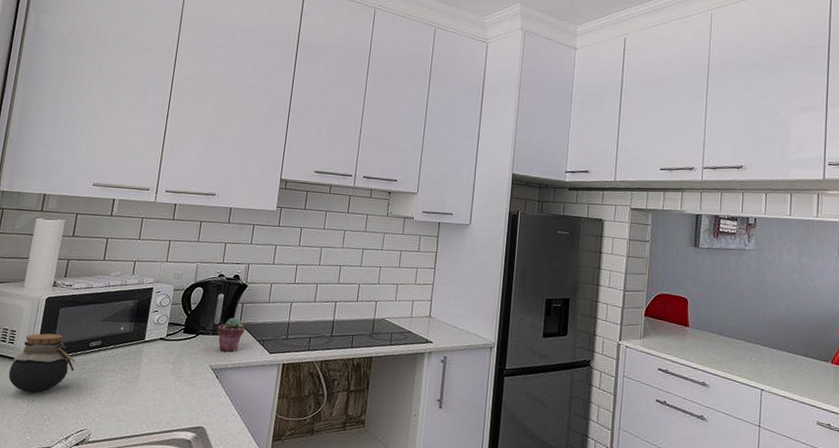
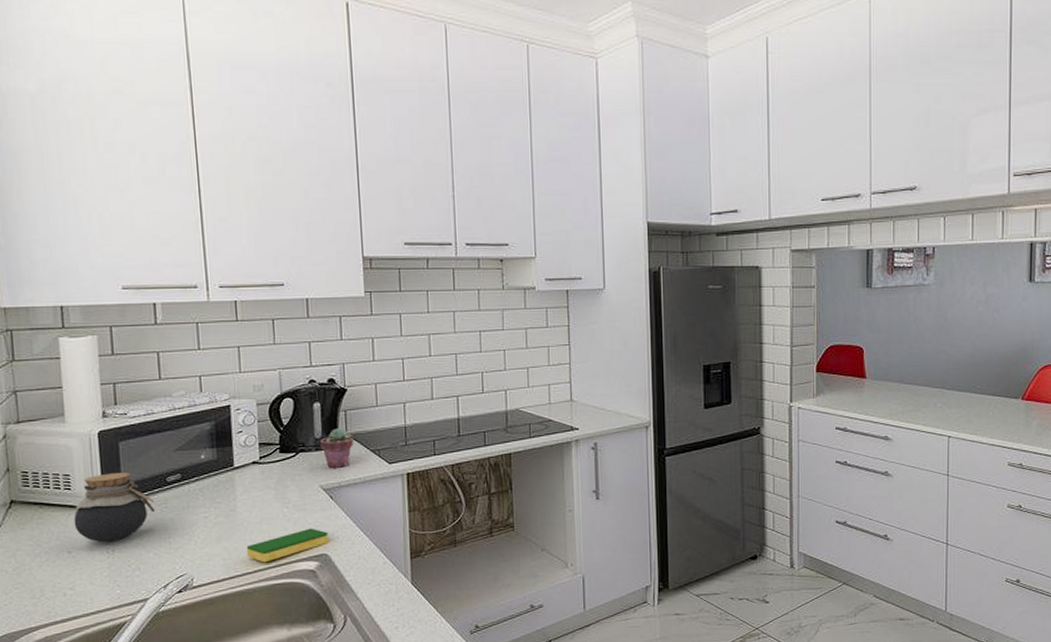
dish sponge: none [138,402,208,428] -> present [246,528,329,563]

